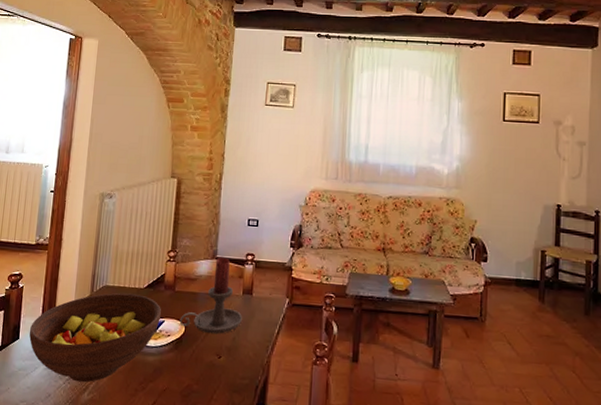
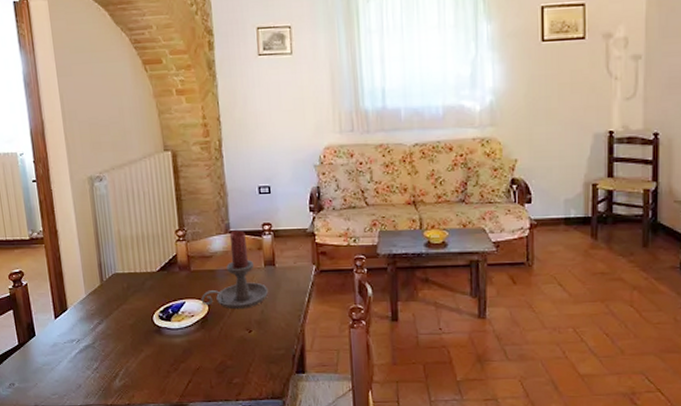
fruit bowl: present [29,293,162,383] -> none [44,278,181,370]

